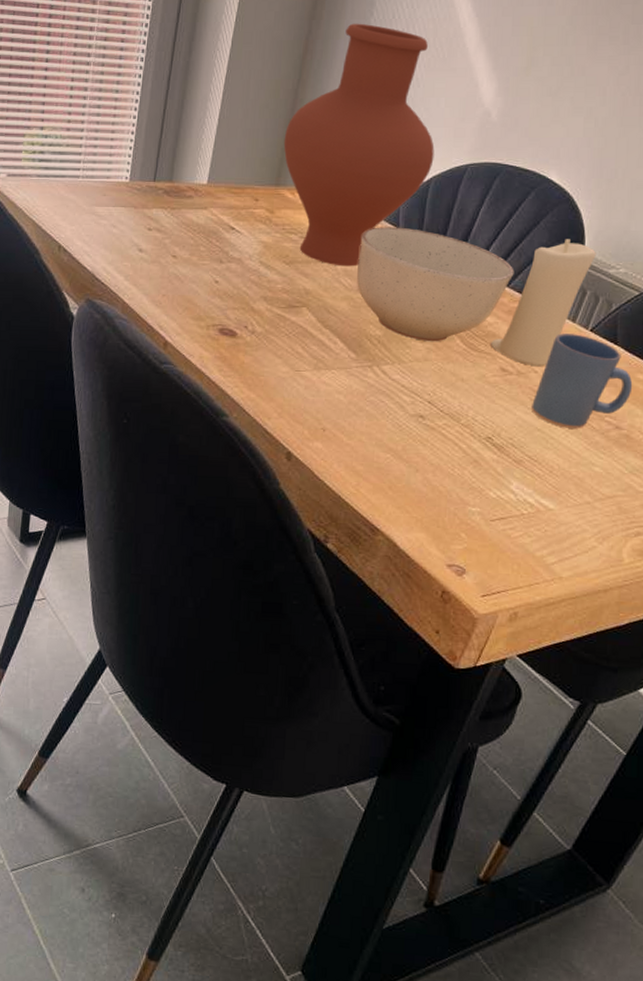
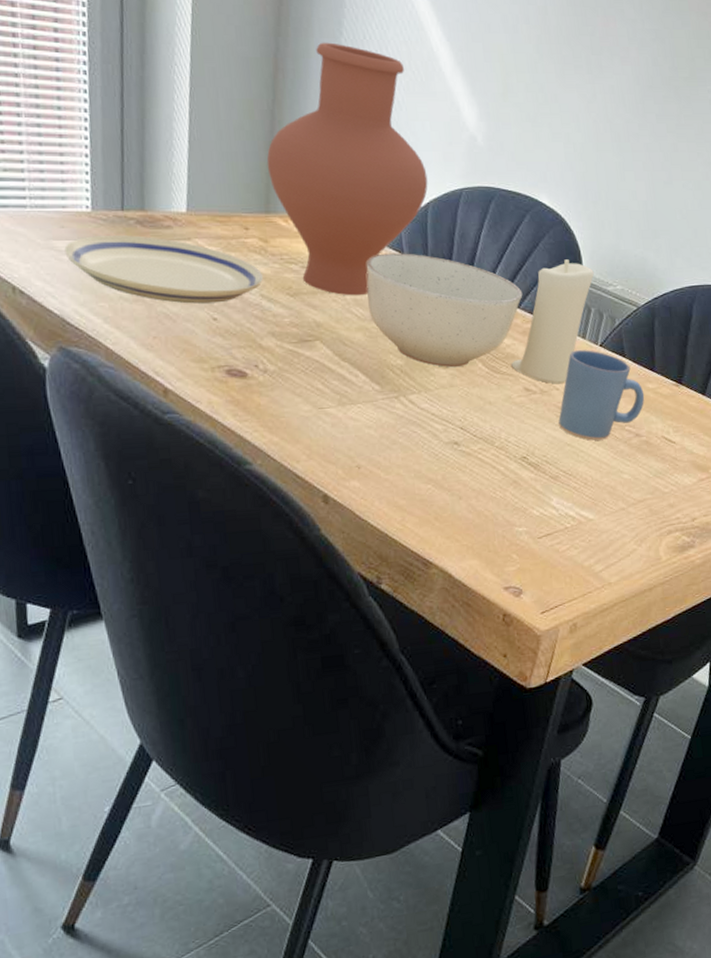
plate: none [103,204,264,267] -> present [64,235,263,304]

